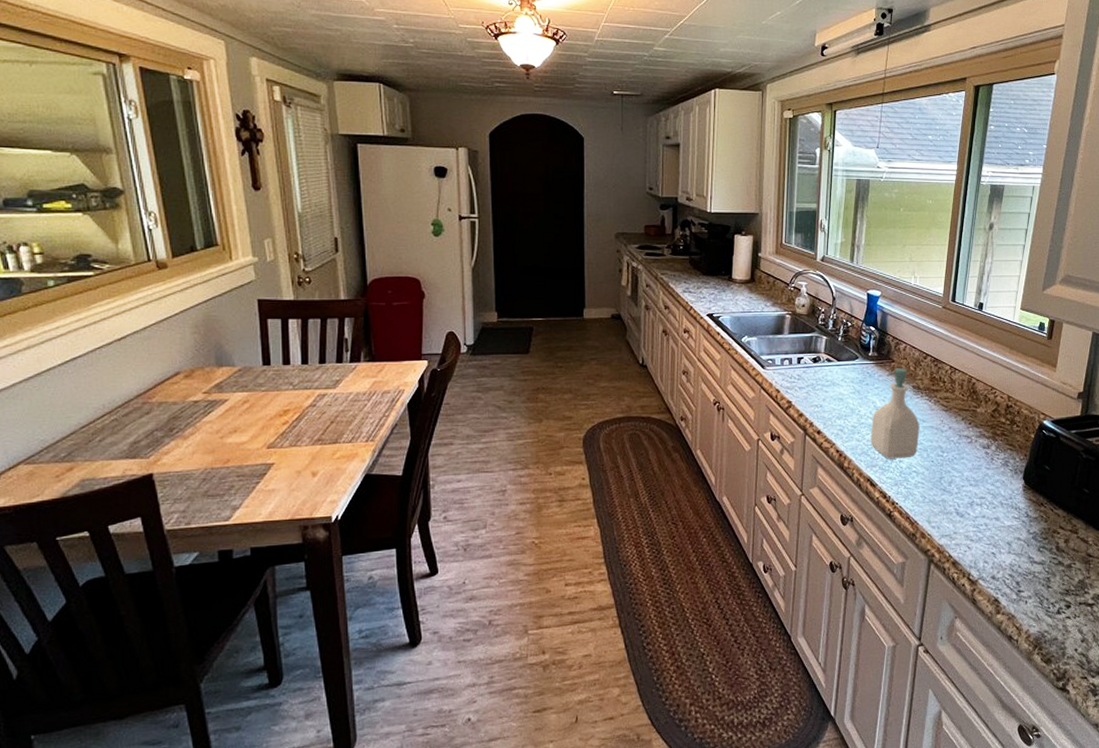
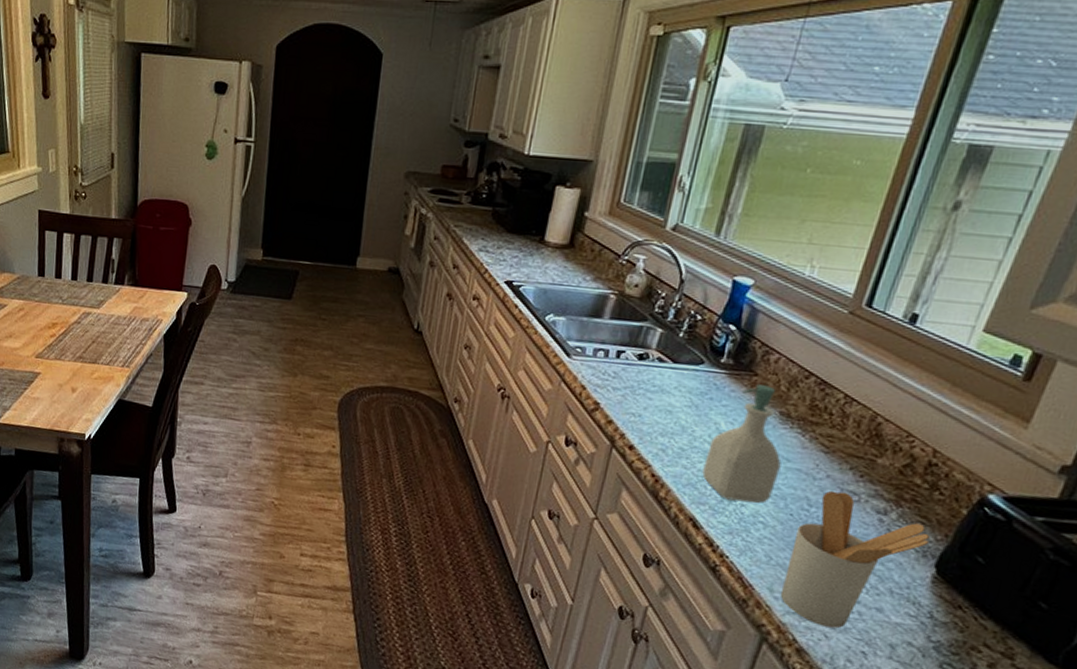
utensil holder: none [935,437,1016,541] -> present [780,490,930,629]

